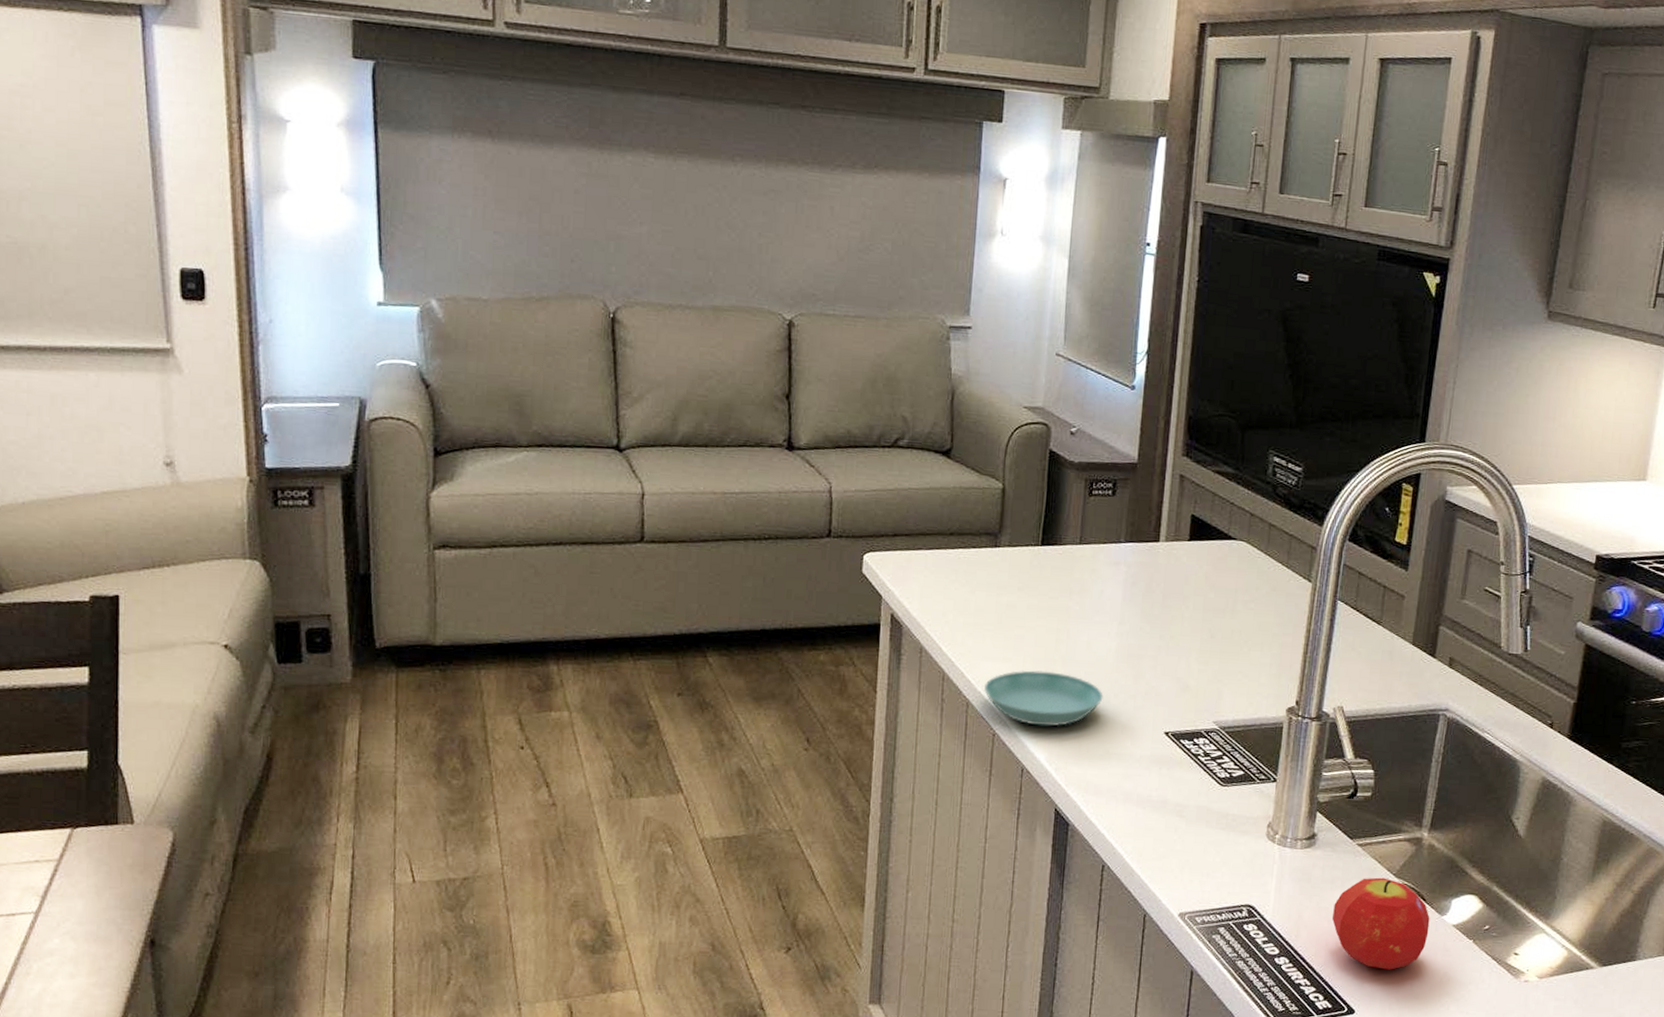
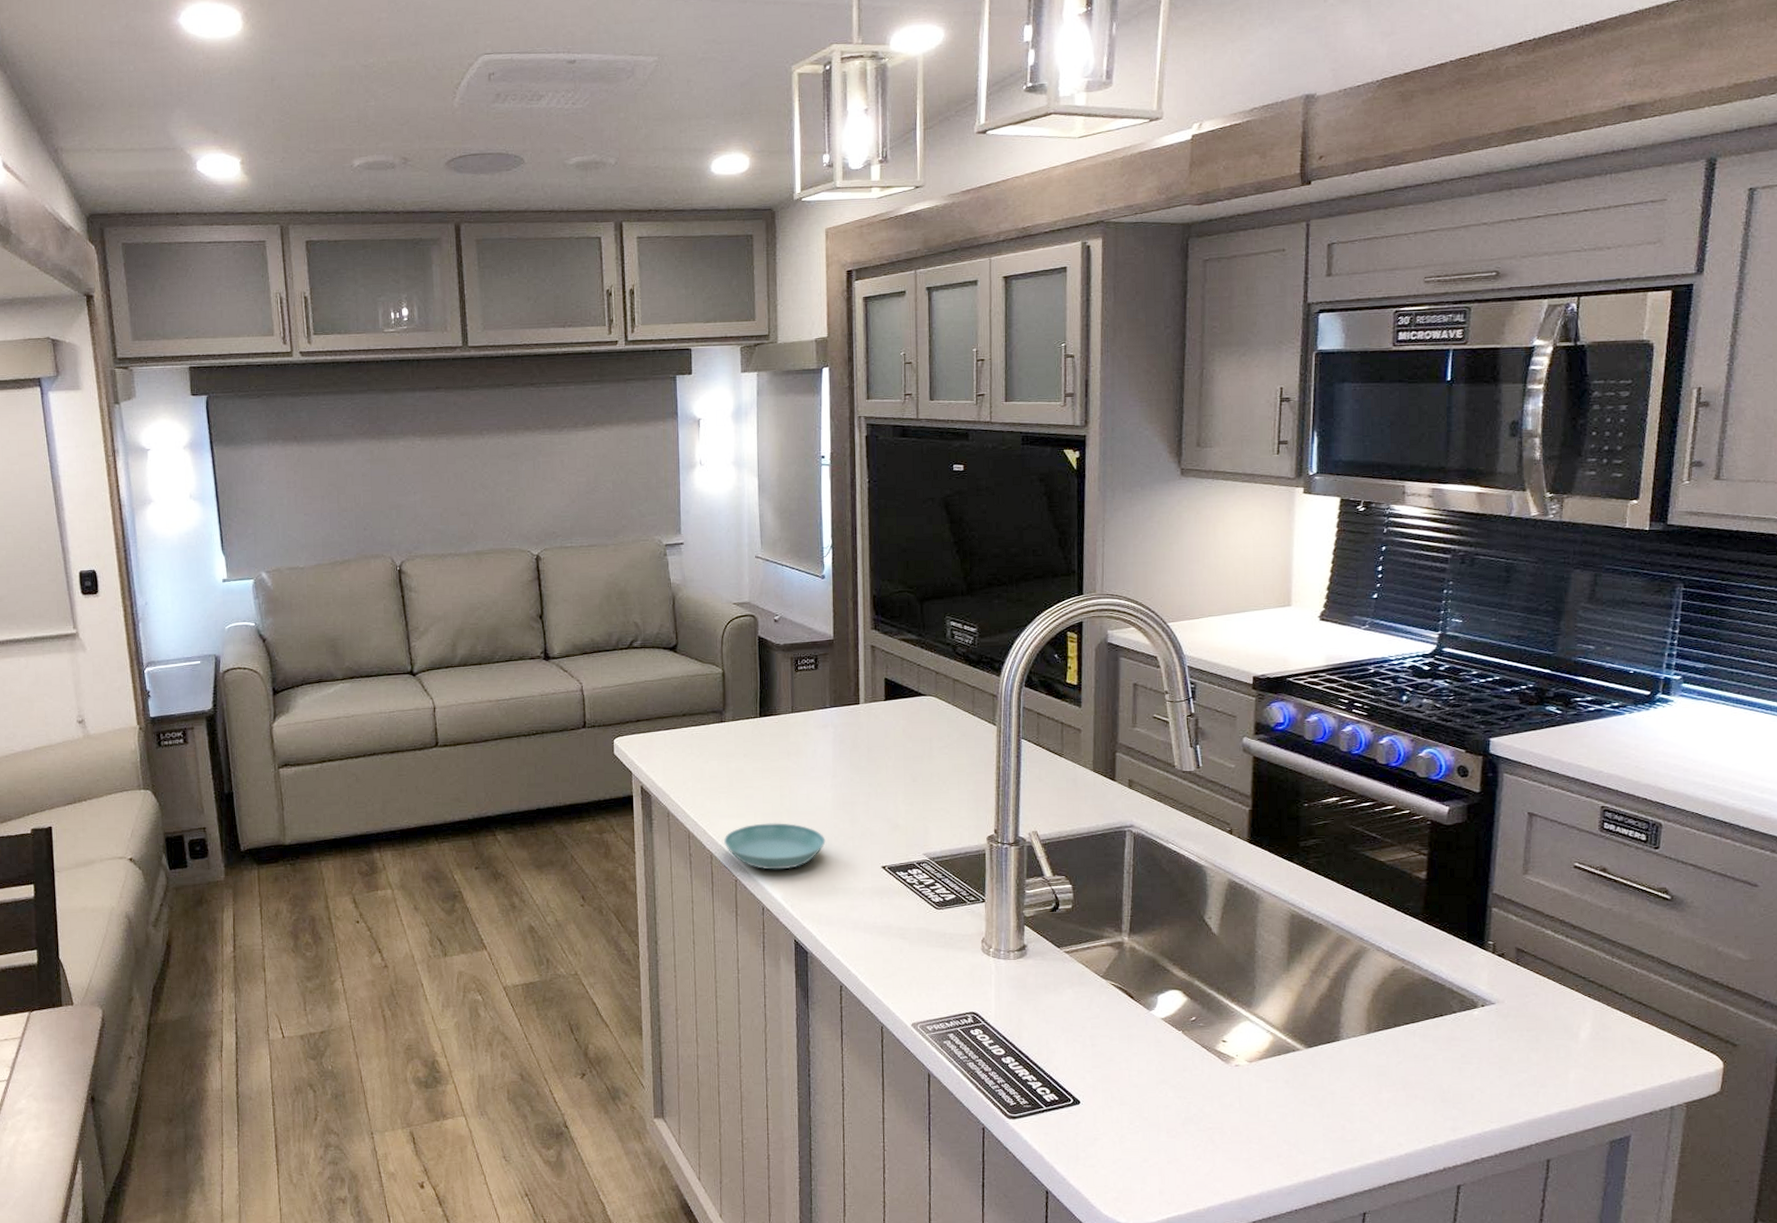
fruit: present [1331,877,1430,970] -> none [1049,980,1140,1063]

